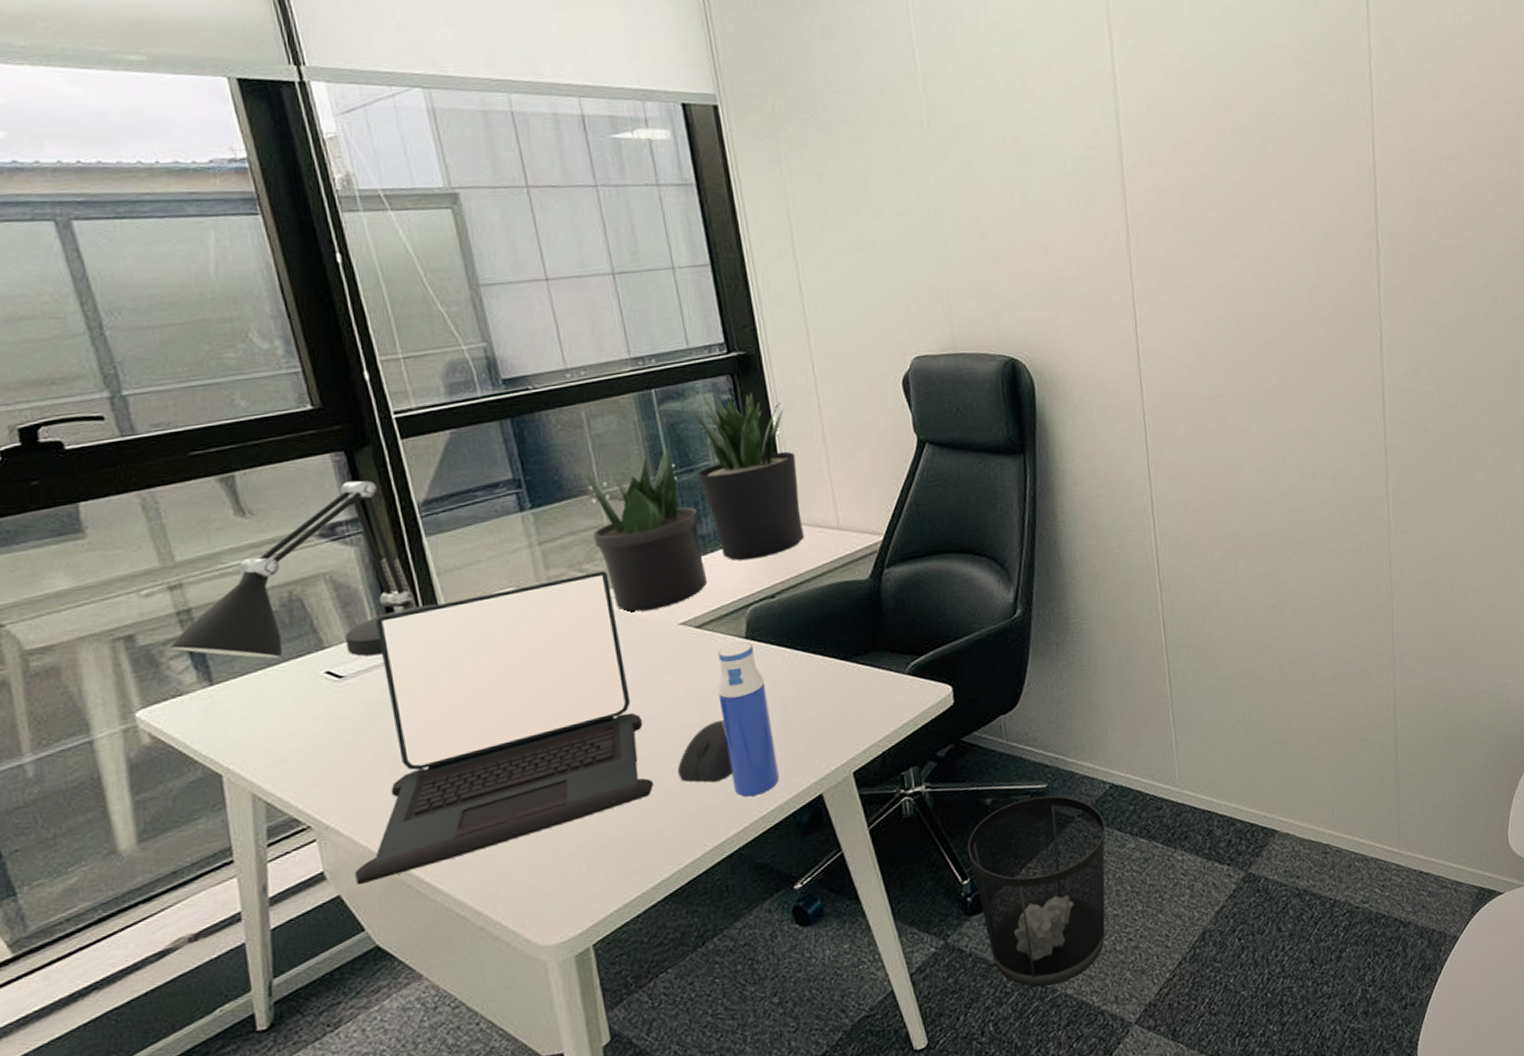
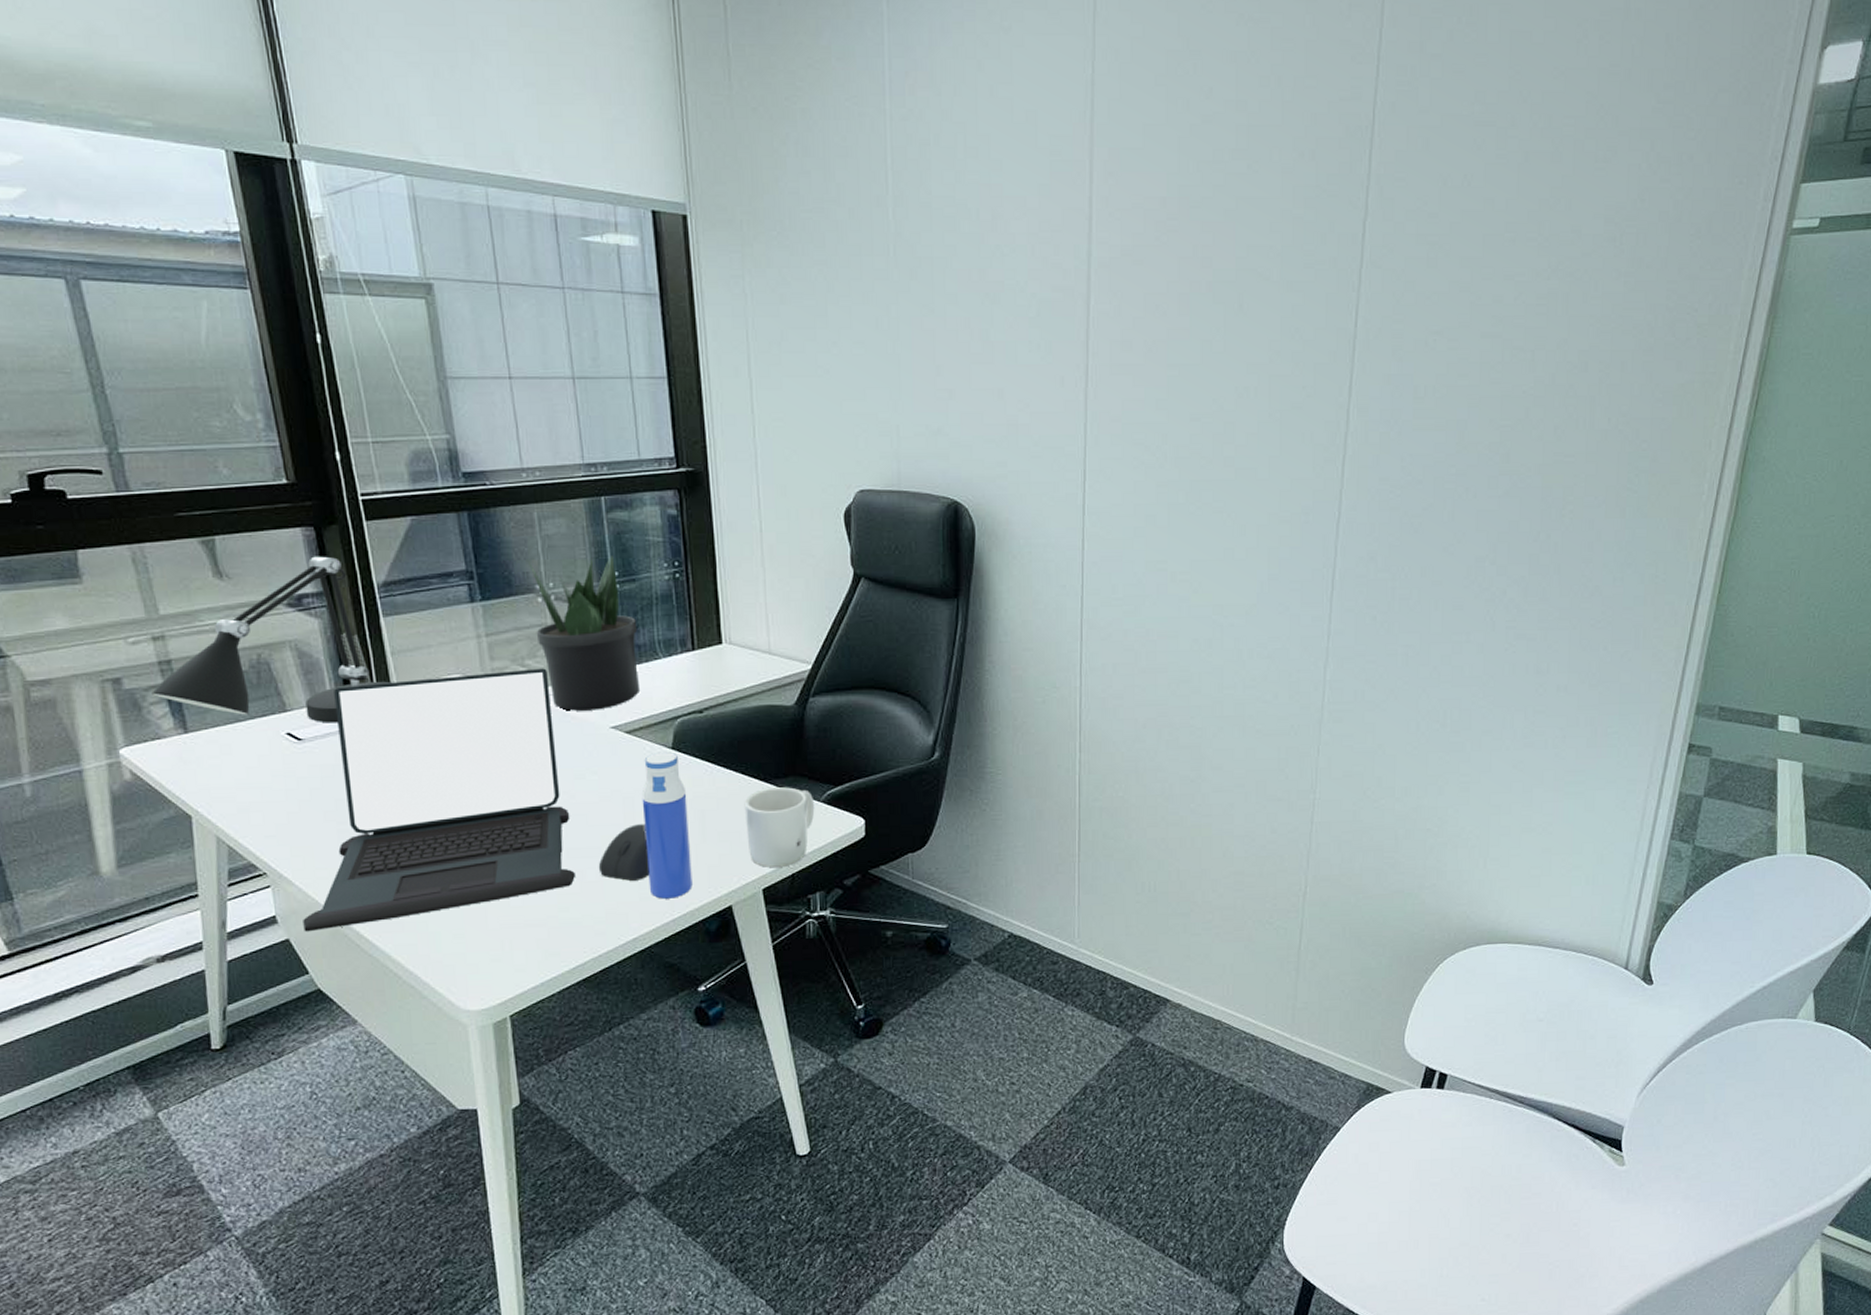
planter: present [690,388,804,561] -> none [637,500,735,674]
mug: none [826,662,900,749] -> present [744,787,815,867]
waste bin: present [967,795,1106,987] -> none [864,935,1001,1115]

